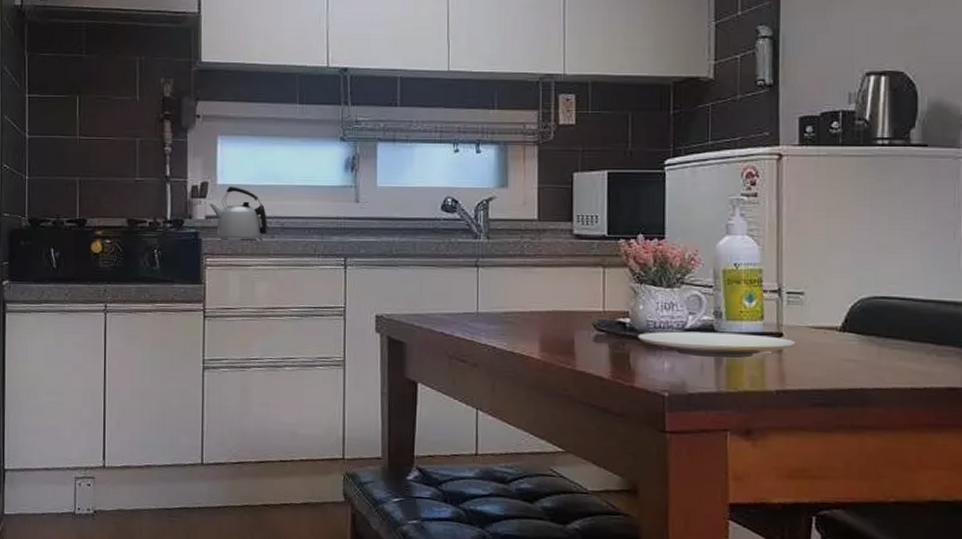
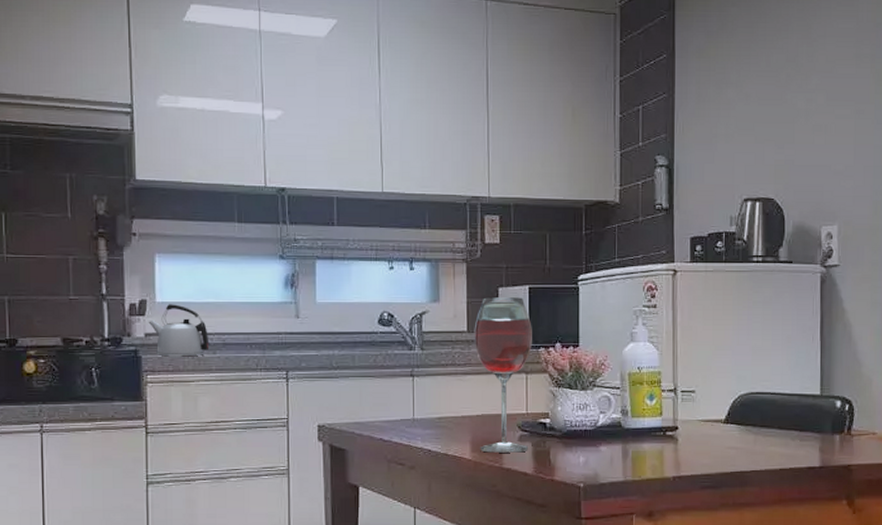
wineglass: none [545,183,611,355] -> present [474,297,532,453]
plate: present [638,331,796,359] -> none [557,428,689,451]

